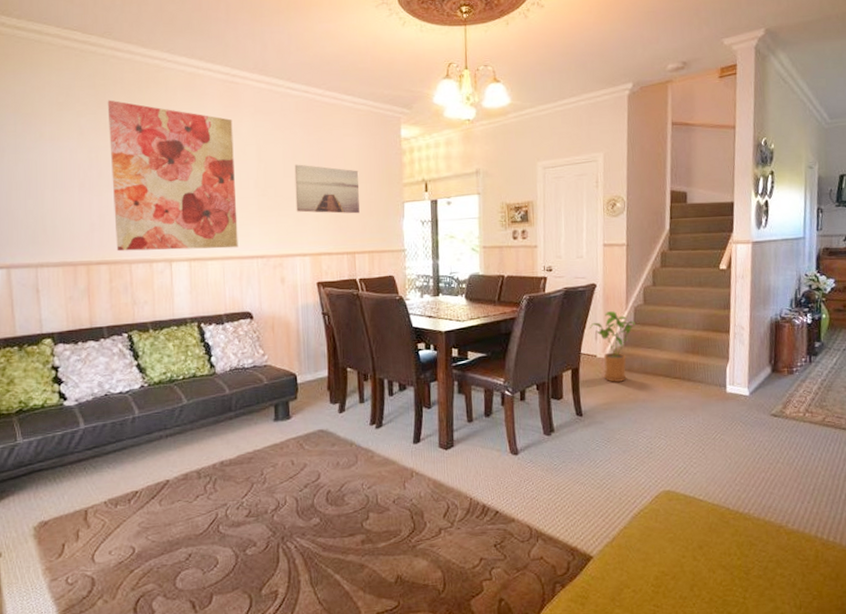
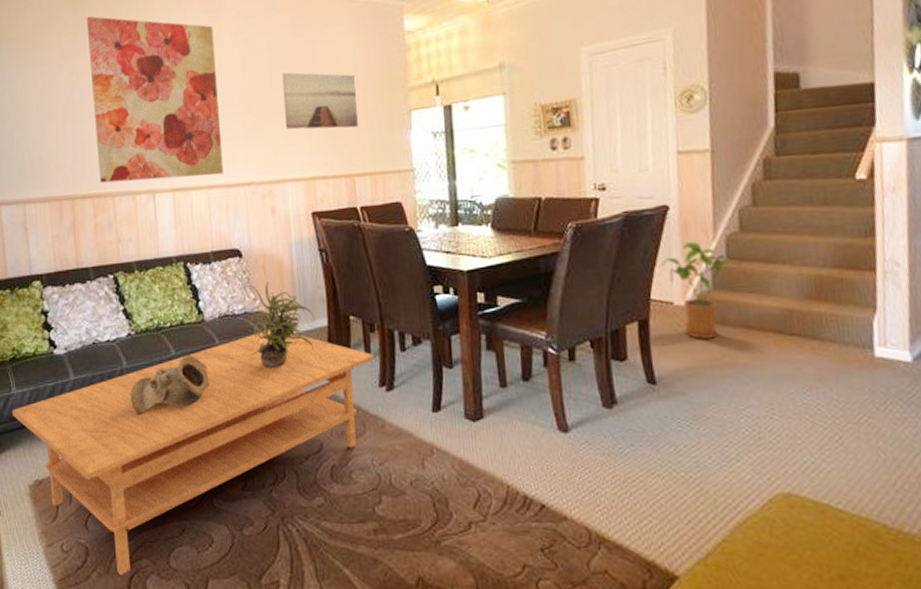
coffee table: none [17,380,367,601] -> present [12,330,375,576]
decorative bowl: none [141,402,219,458] -> present [130,354,210,416]
potted plant: none [252,340,316,413] -> present [242,281,314,368]

